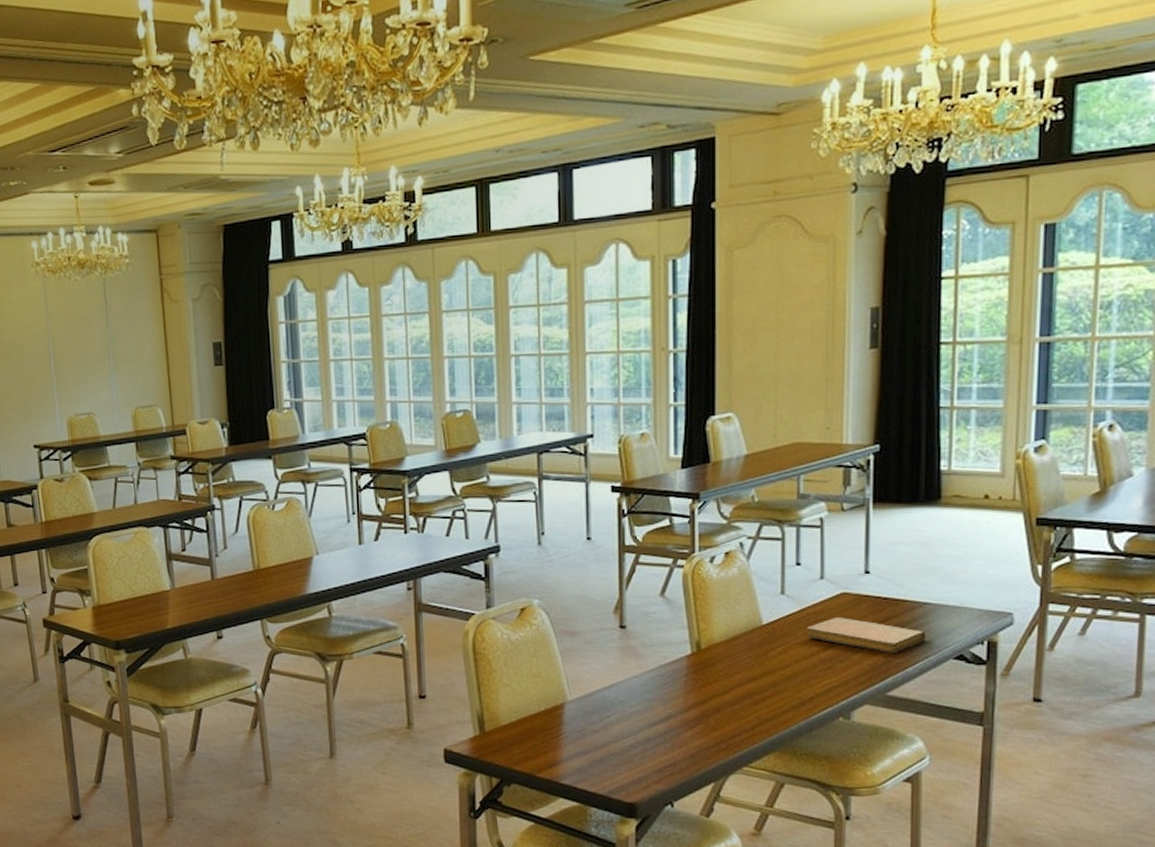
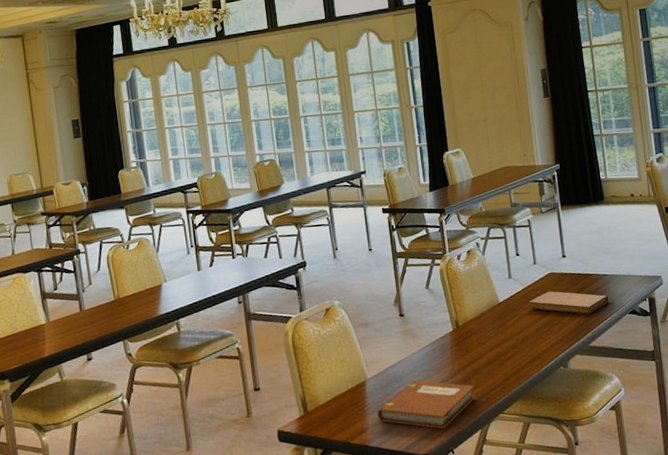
notebook: none [576,712,713,776] -> present [377,380,476,429]

